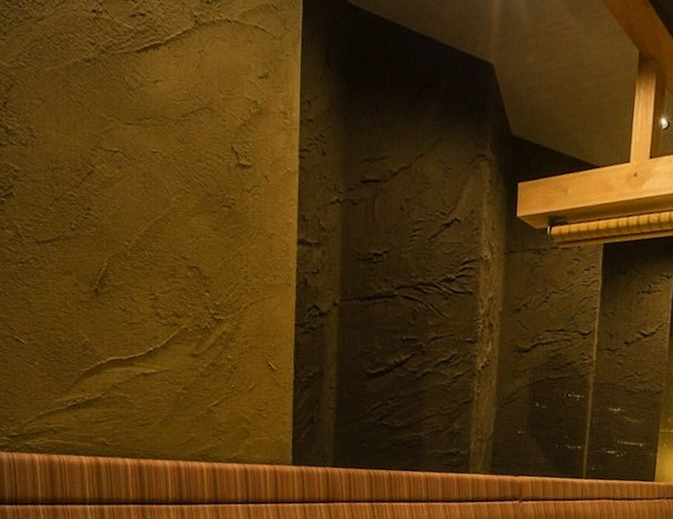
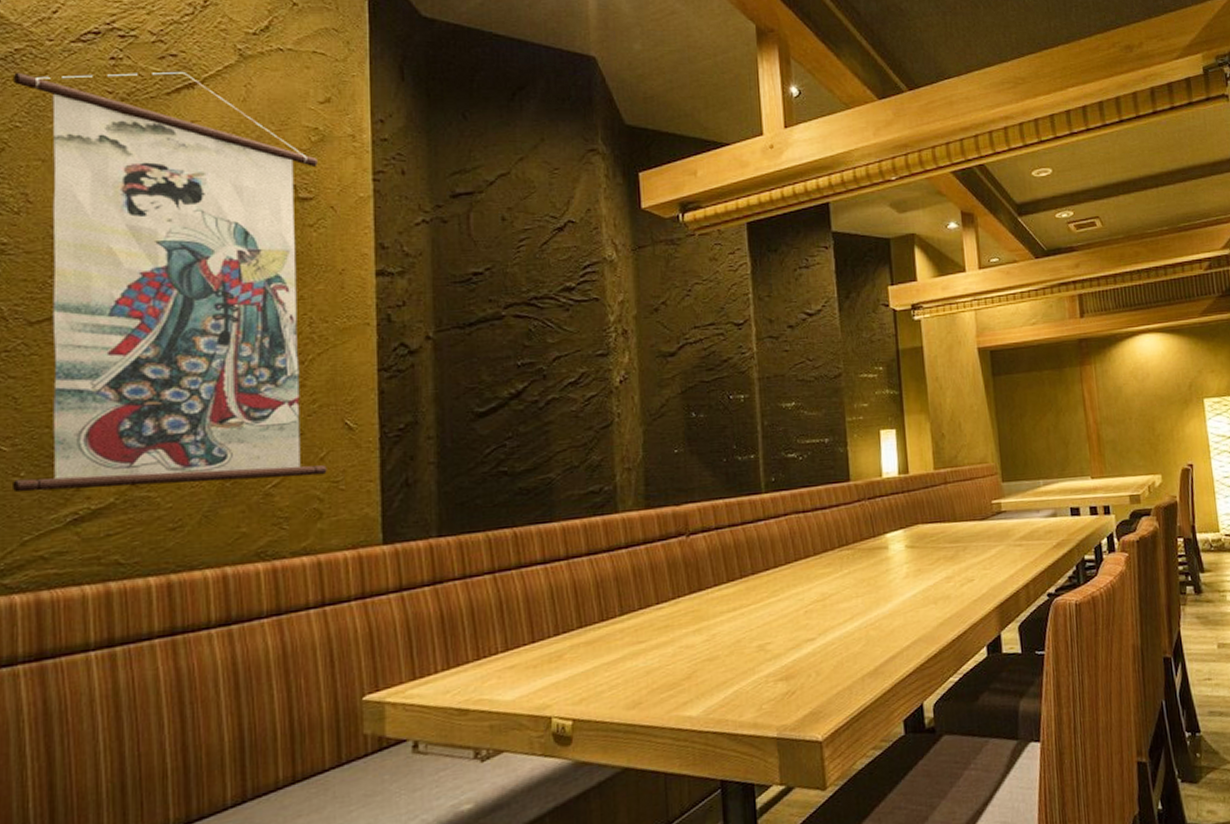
wall scroll: none [17,14,256,403] -> present [11,71,327,493]

